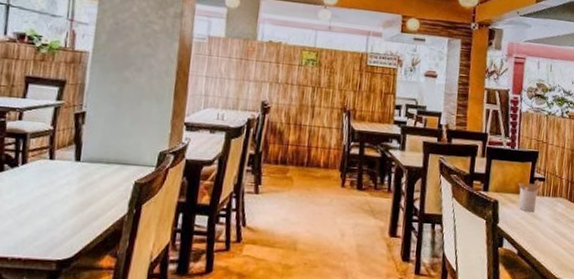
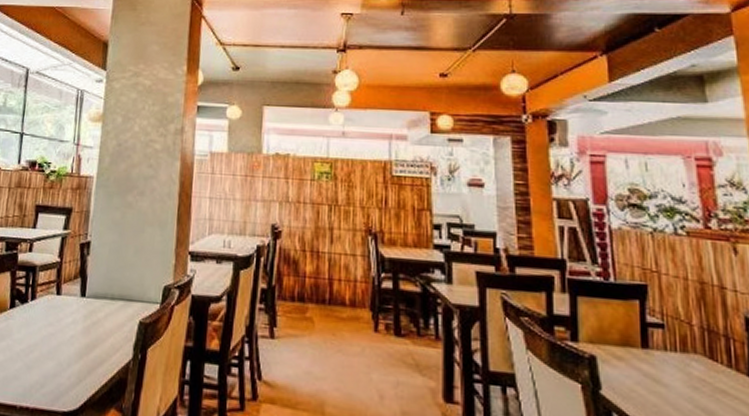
utensil holder: present [517,180,542,212] -> none [622,326,661,374]

